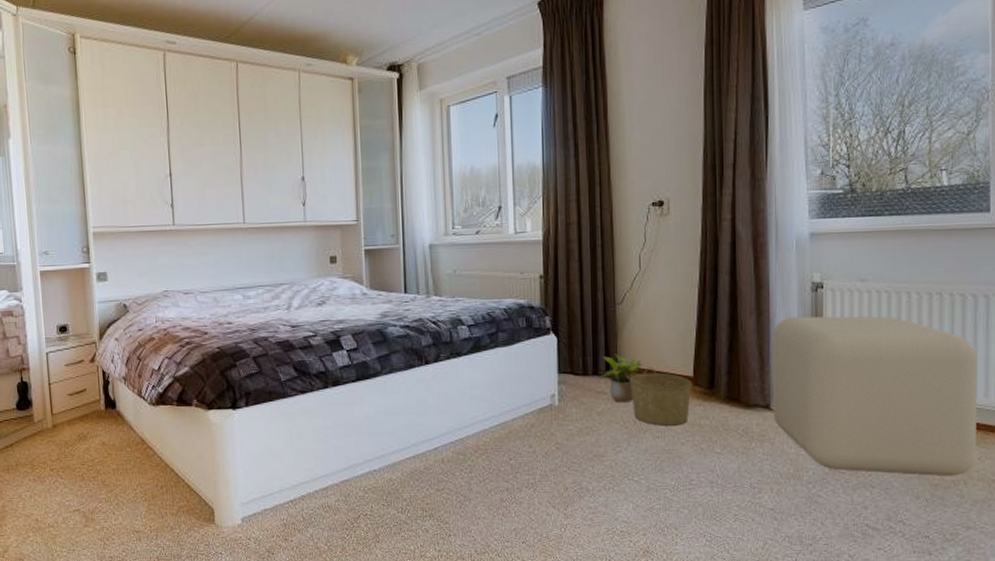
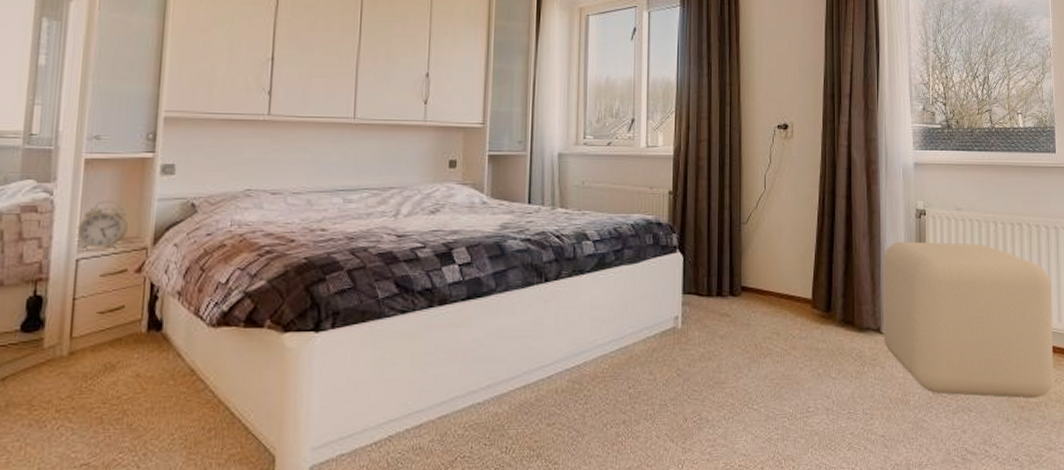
alarm clock: none [43,305,79,345] -> present [76,201,128,250]
potted plant: present [600,353,644,403] -> none [724,274,766,326]
basket: present [629,367,692,426] -> none [752,289,811,350]

